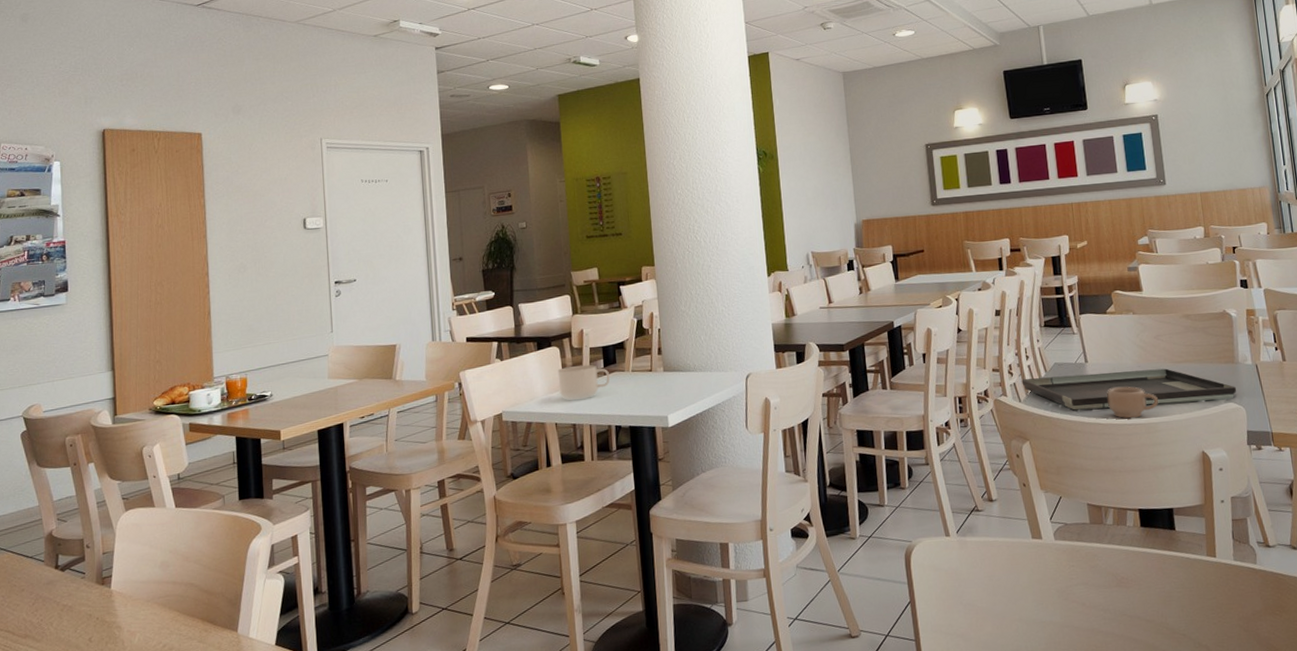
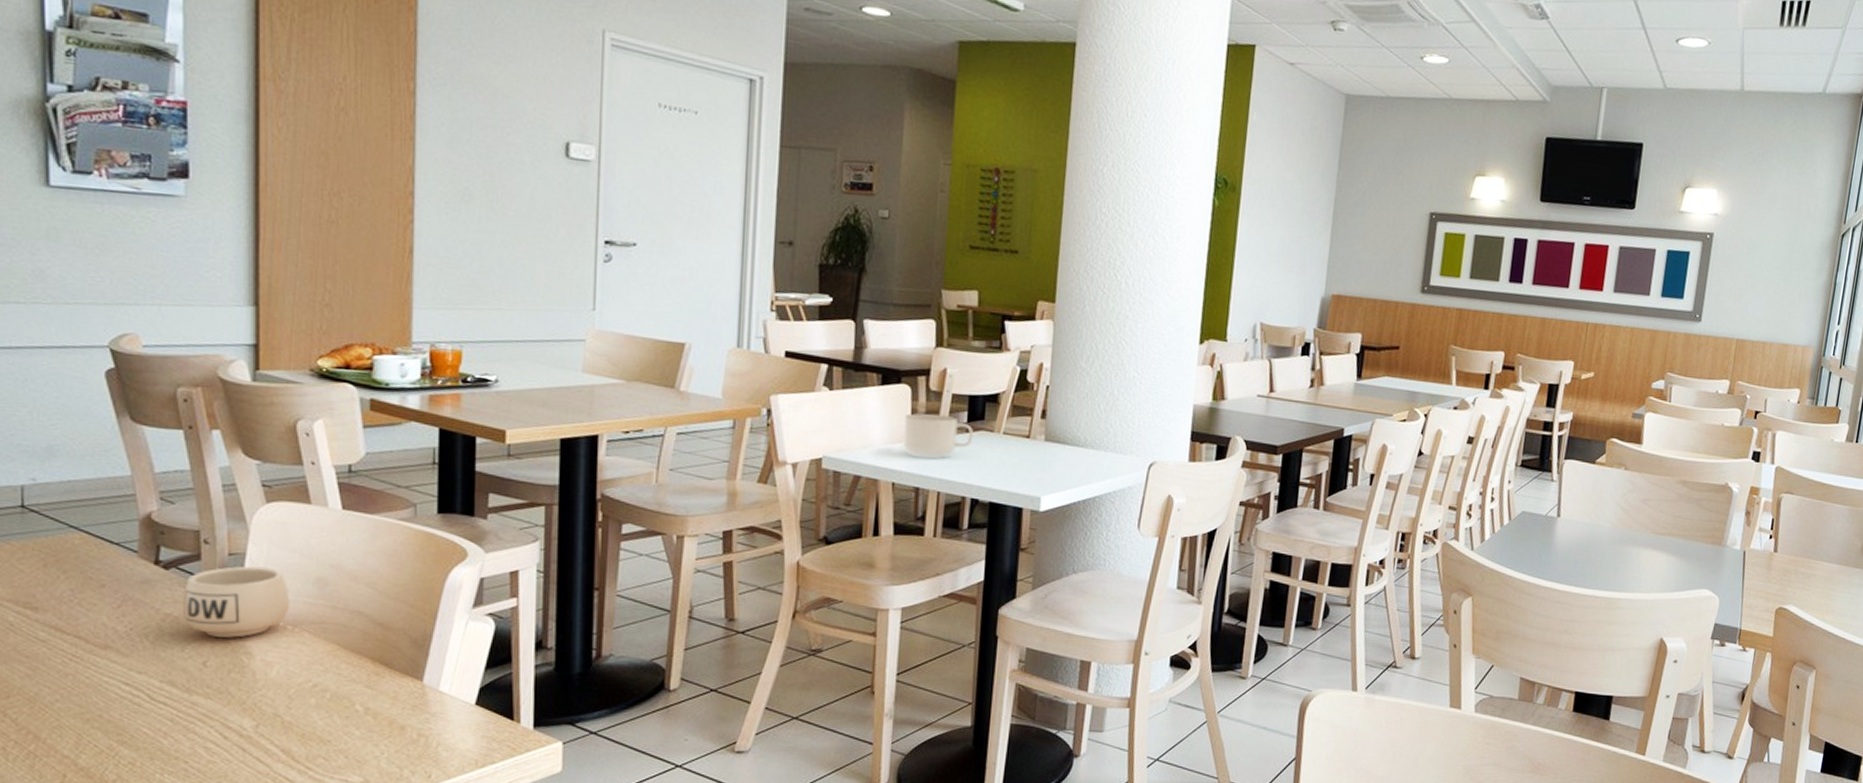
mug: none [74,559,145,618] -> present [182,566,290,638]
tray: present [1021,368,1237,411] -> none [1479,524,1717,586]
cup: present [1107,386,1158,419] -> none [1571,550,1628,590]

